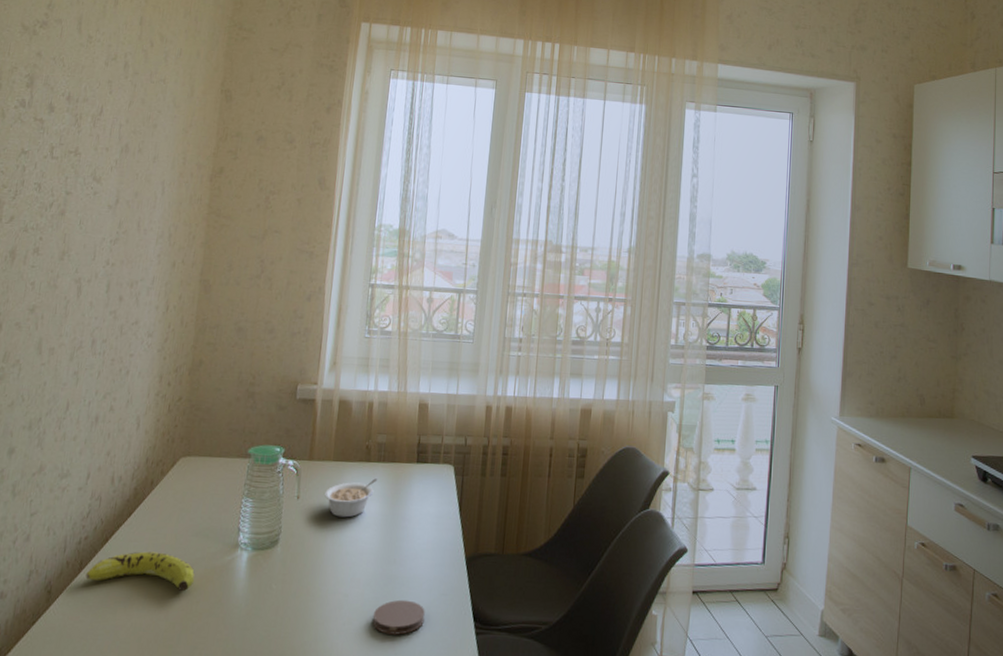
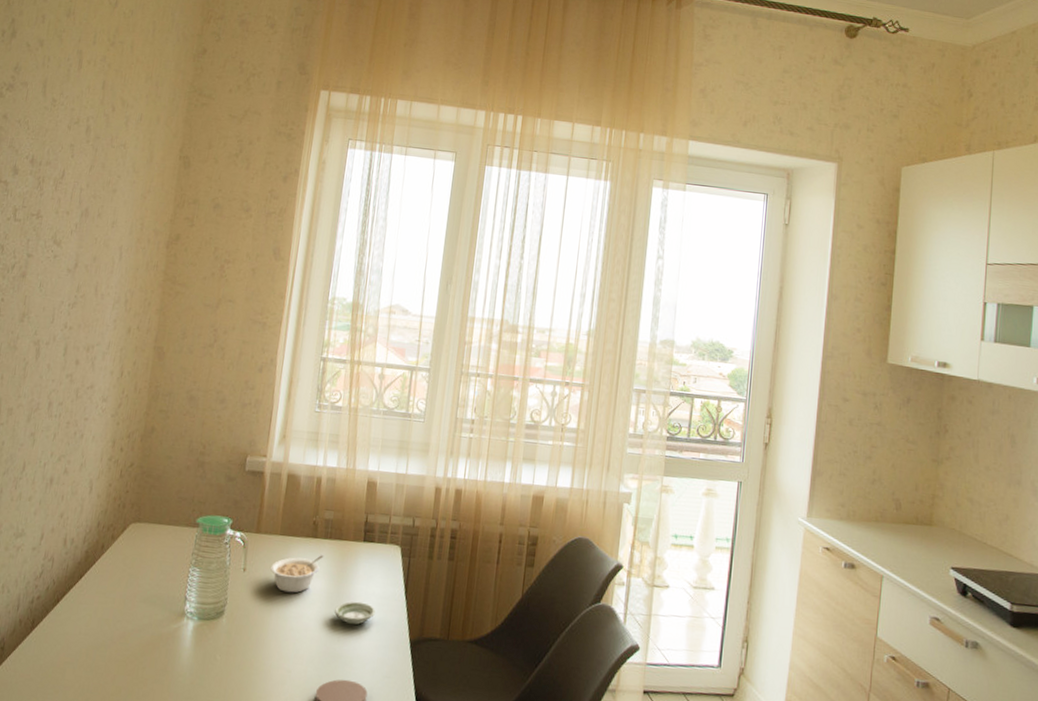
fruit: present [86,551,195,591] -> none [37,614,142,656]
saucer: none [390,522,431,546] -> present [335,601,375,625]

